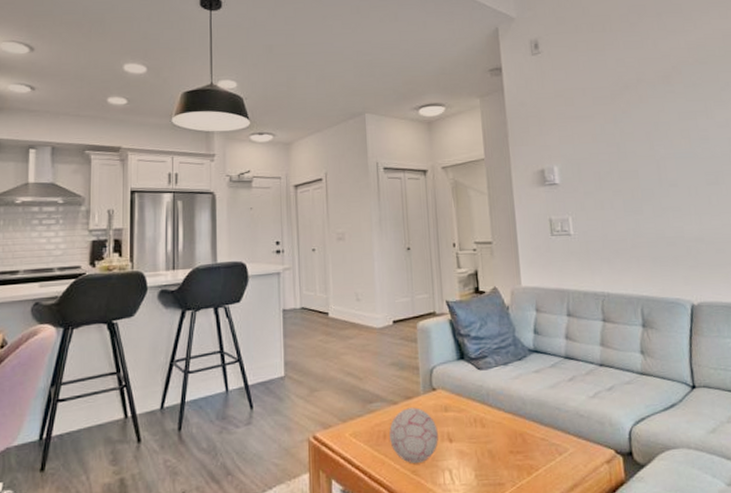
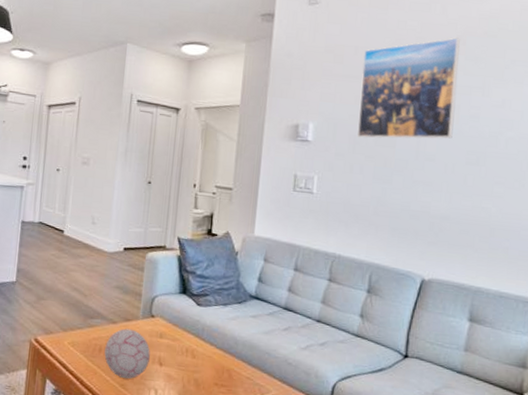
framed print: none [591,68,689,174] -> present [356,37,460,139]

